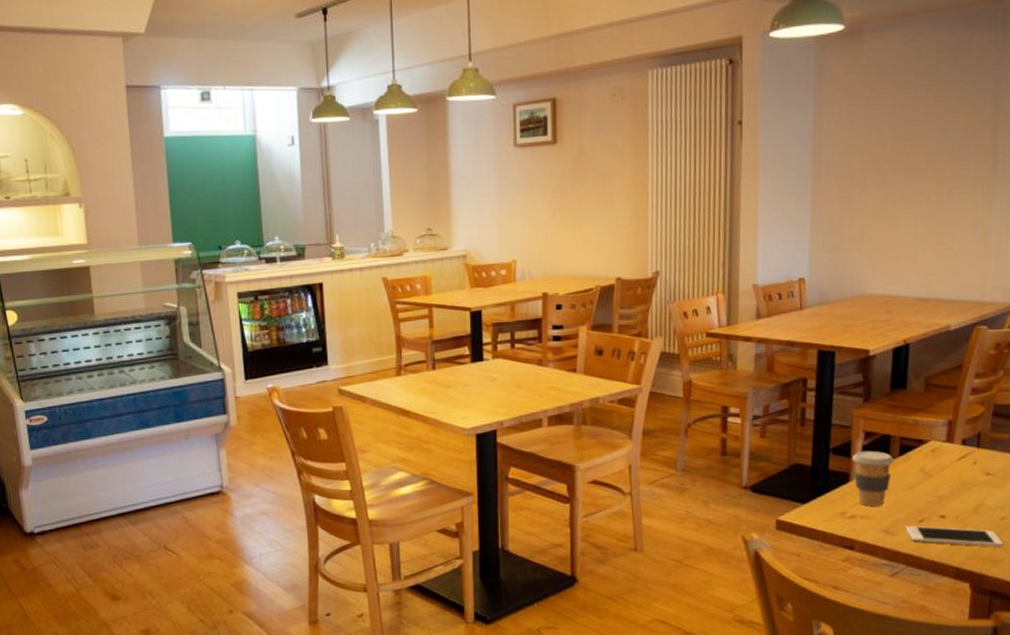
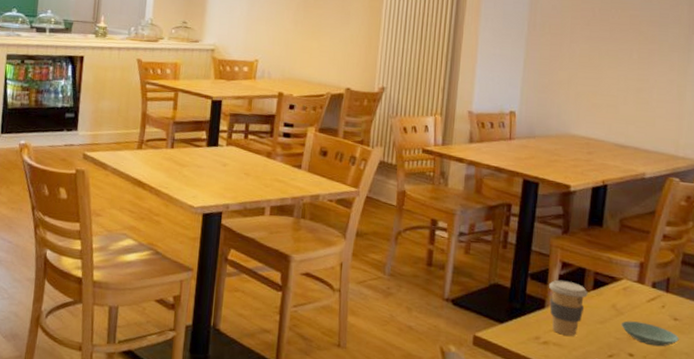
saucer: none [930,482,992,505] -> present [621,320,679,347]

